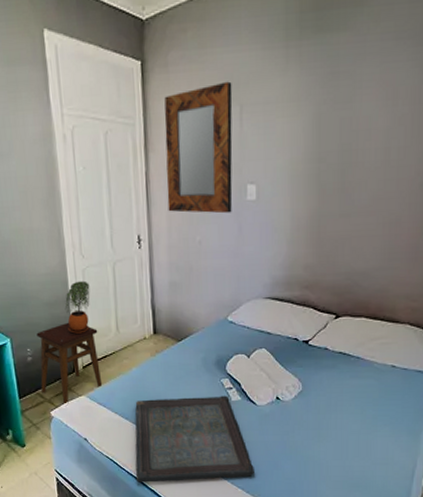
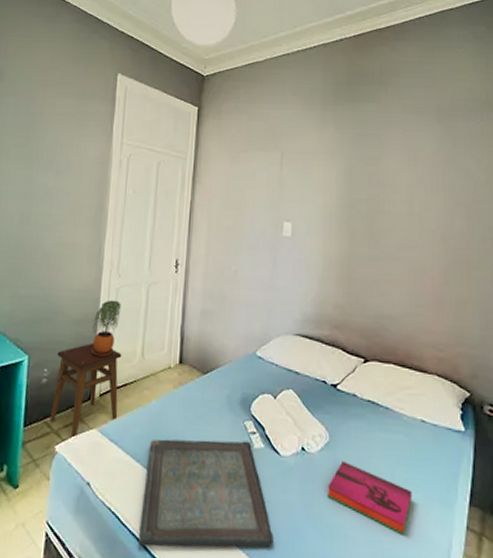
home mirror: present [164,81,233,214] -> none [208,131,276,247]
hardback book: none [302,406,381,460] -> present [328,461,412,535]

